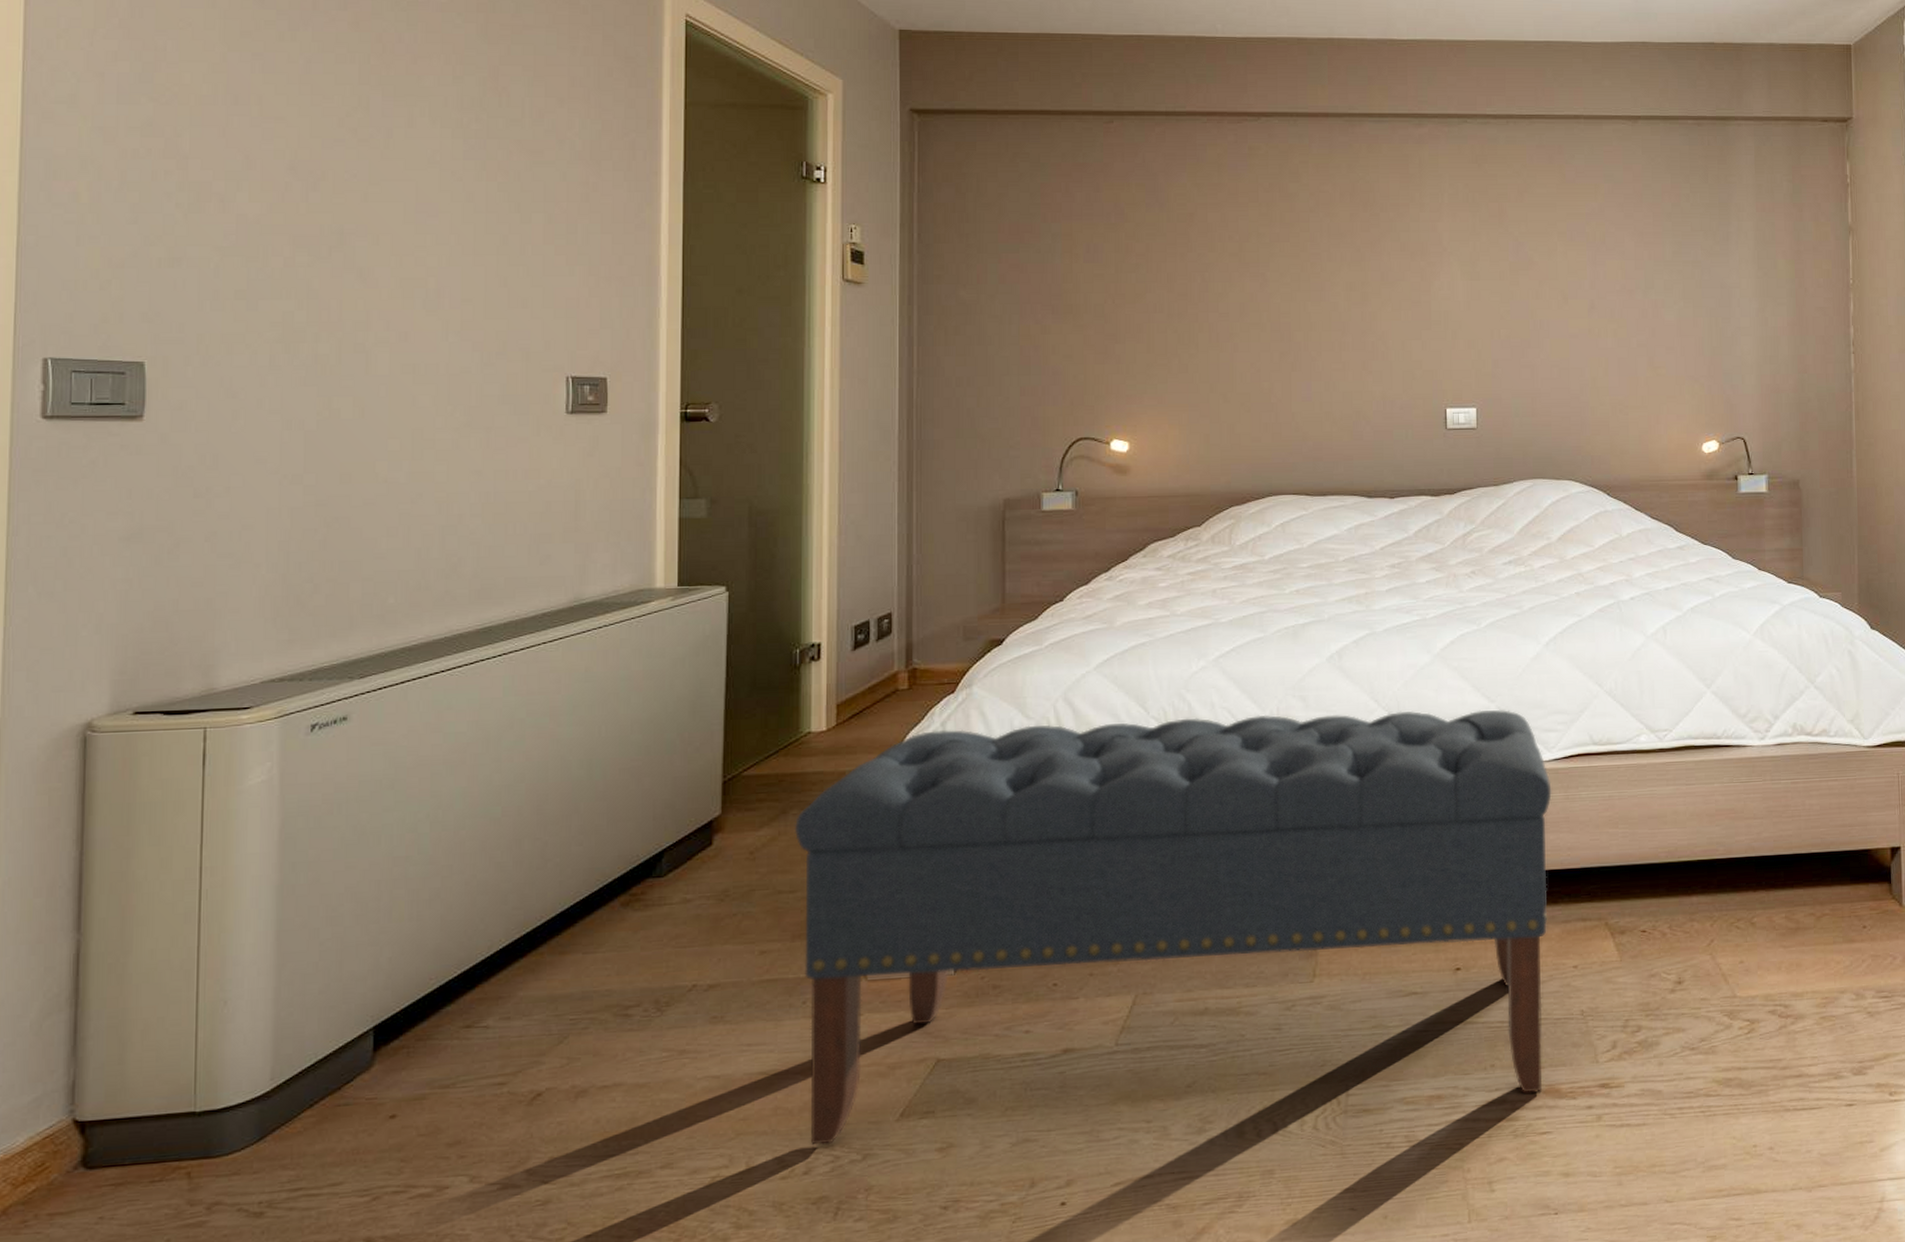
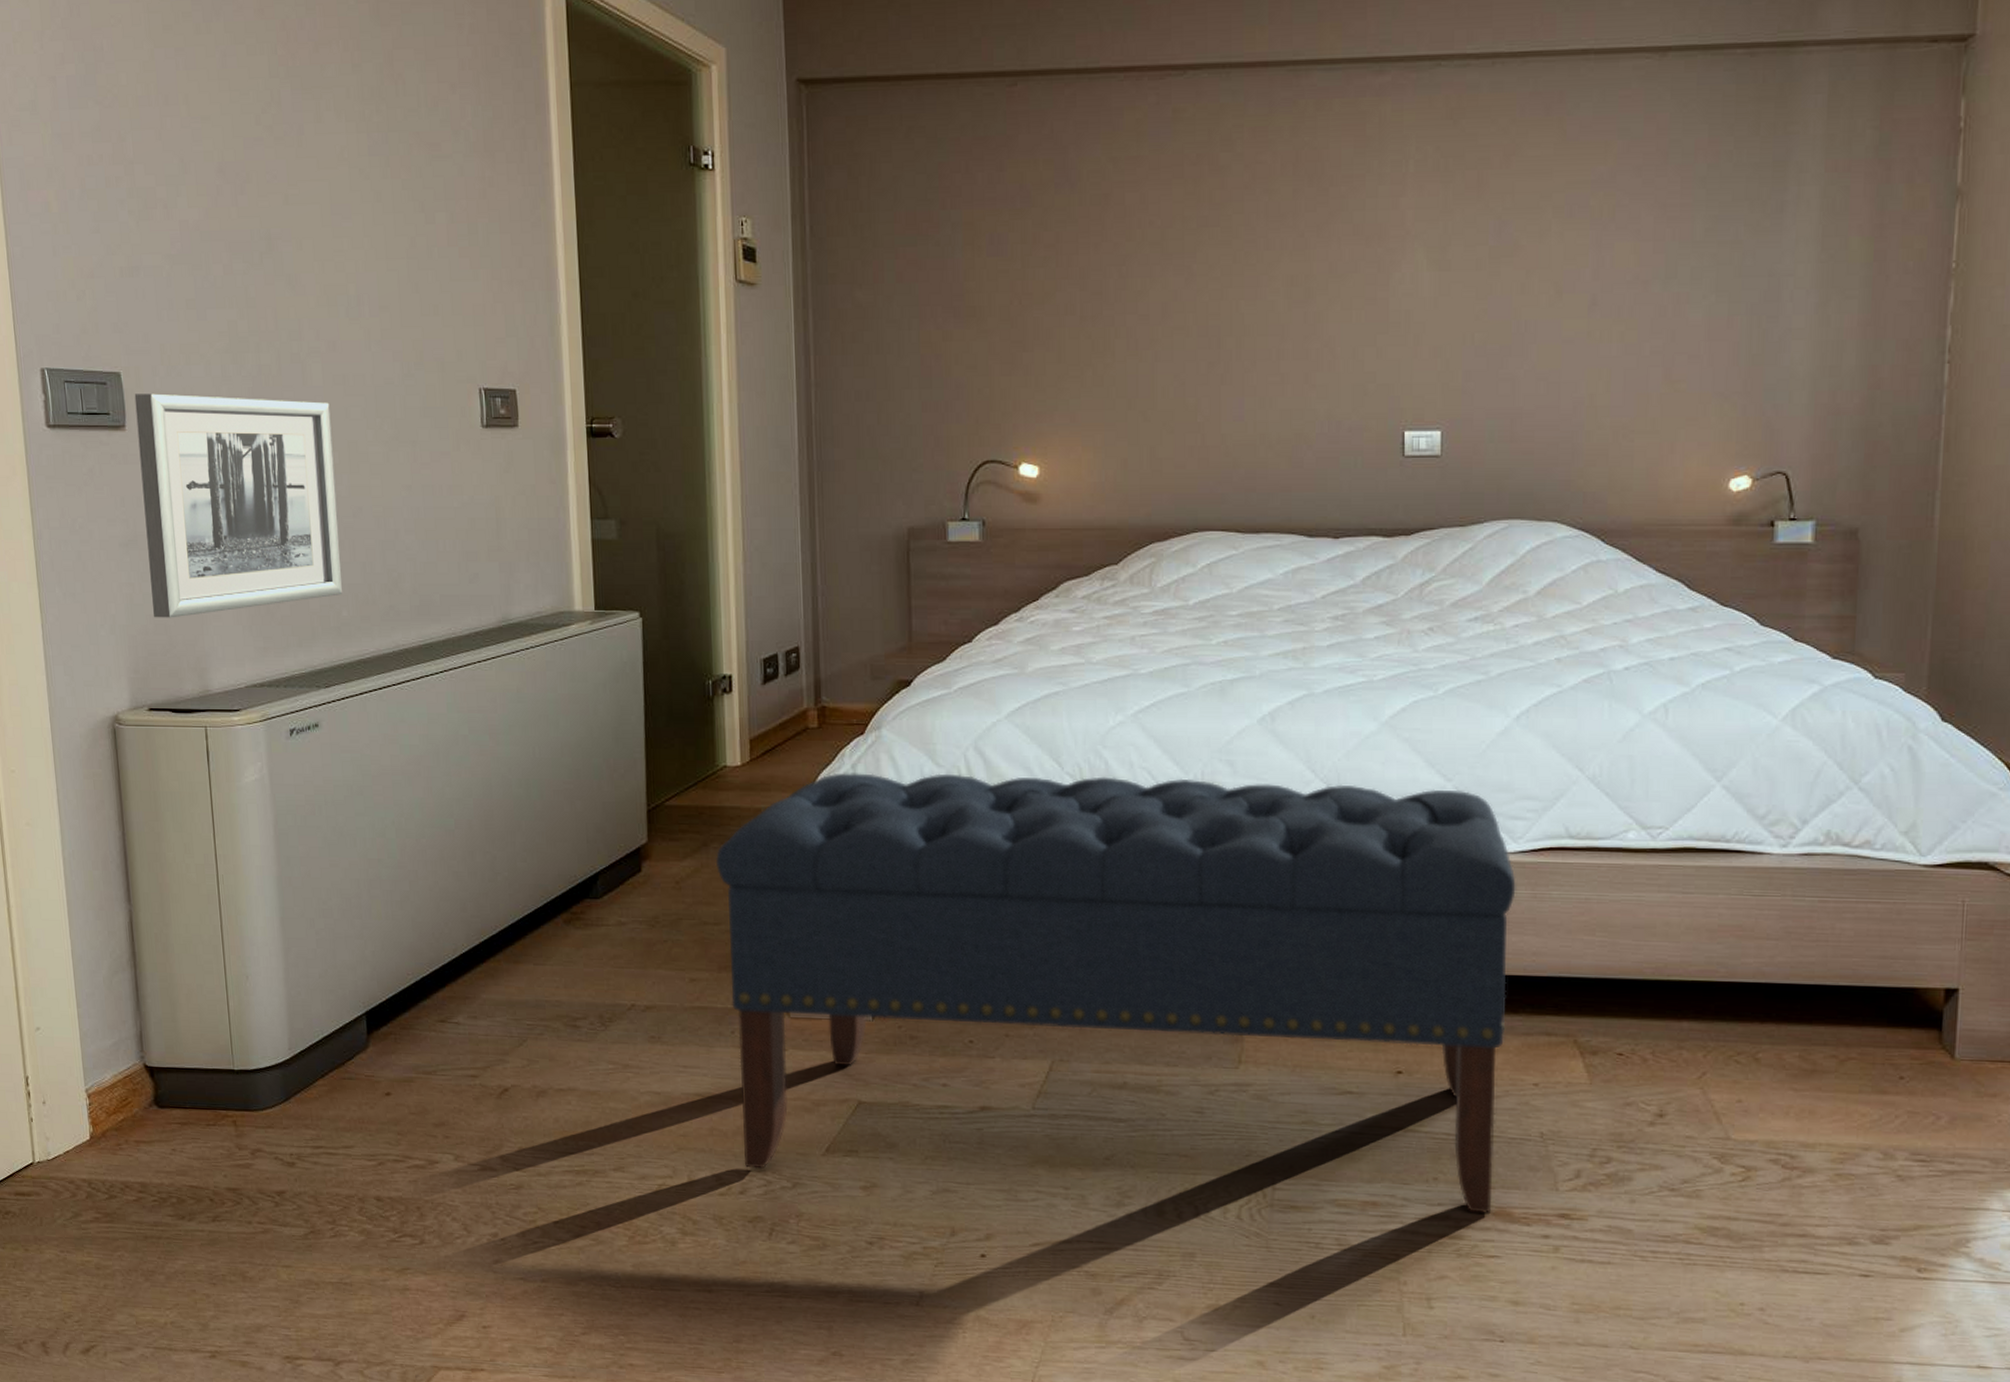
wall art: none [153,383,395,615] -> present [134,393,342,618]

